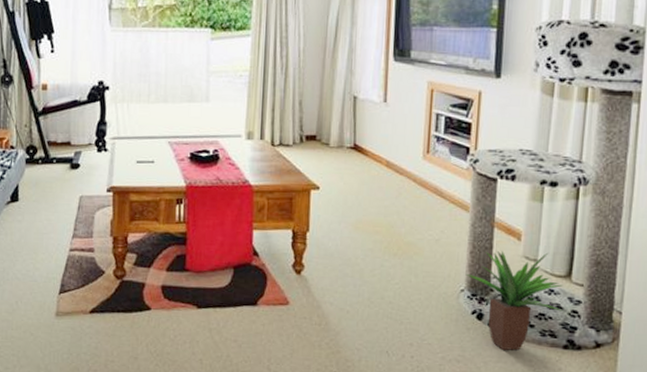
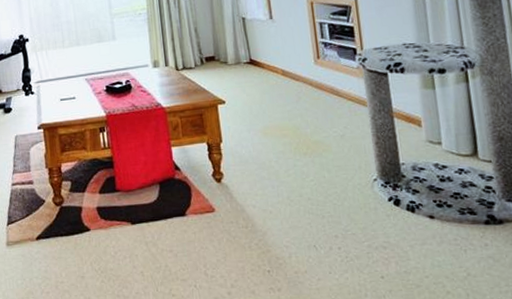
potted plant: present [465,250,564,351] -> none [375,134,478,232]

